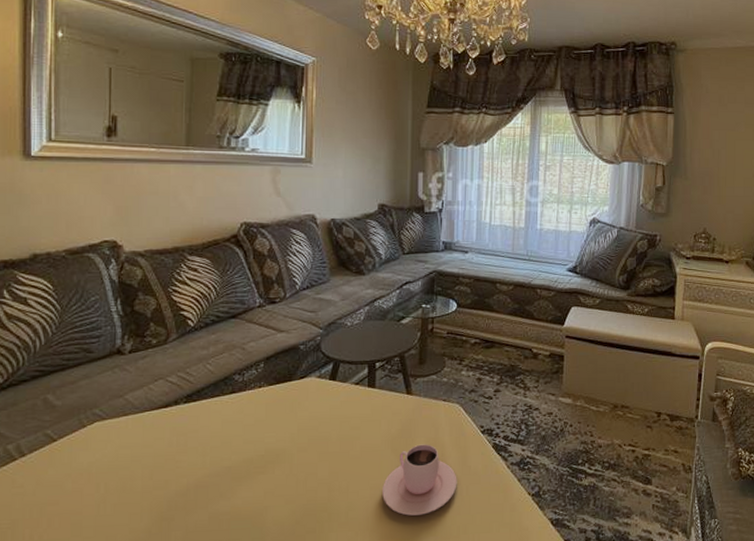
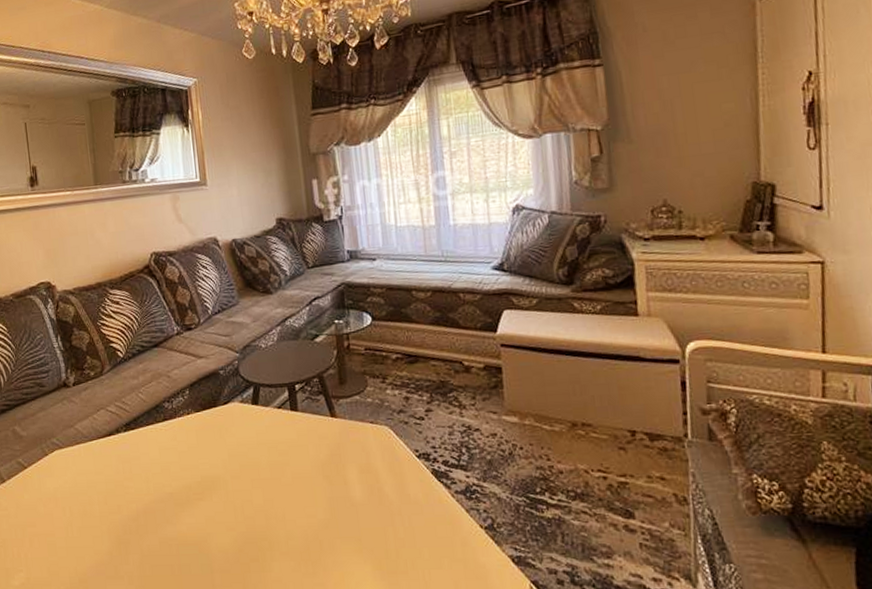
teacup: present [382,444,457,516] -> none [319,470,398,547]

